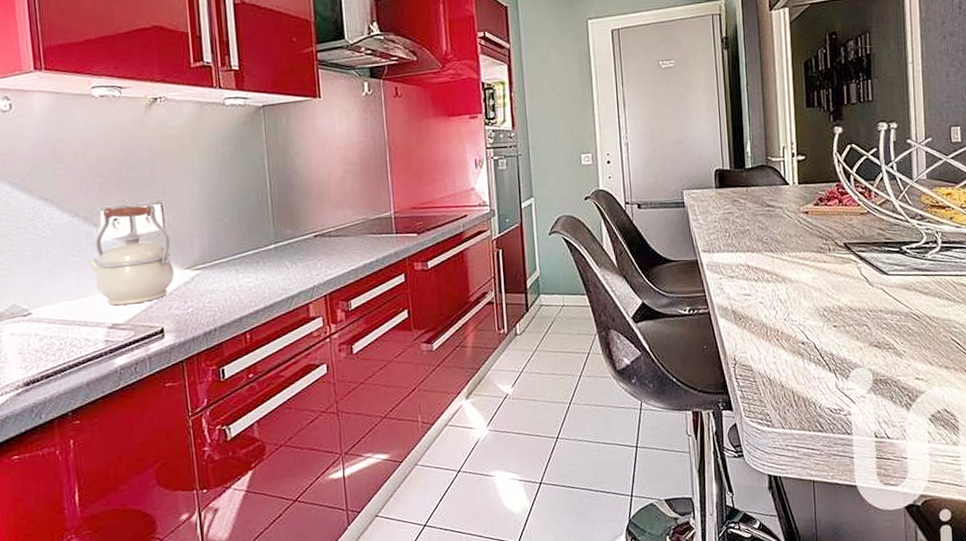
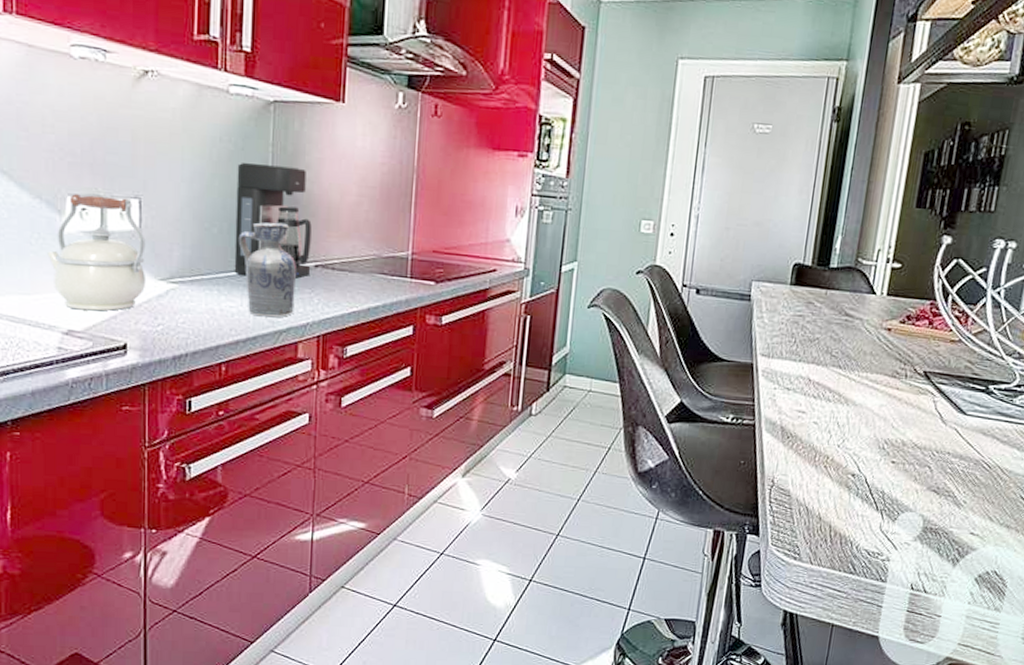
coffee maker: none [240,157,311,254] -> present [234,163,312,279]
ceramic jug: none [247,204,302,287] -> present [238,222,296,318]

